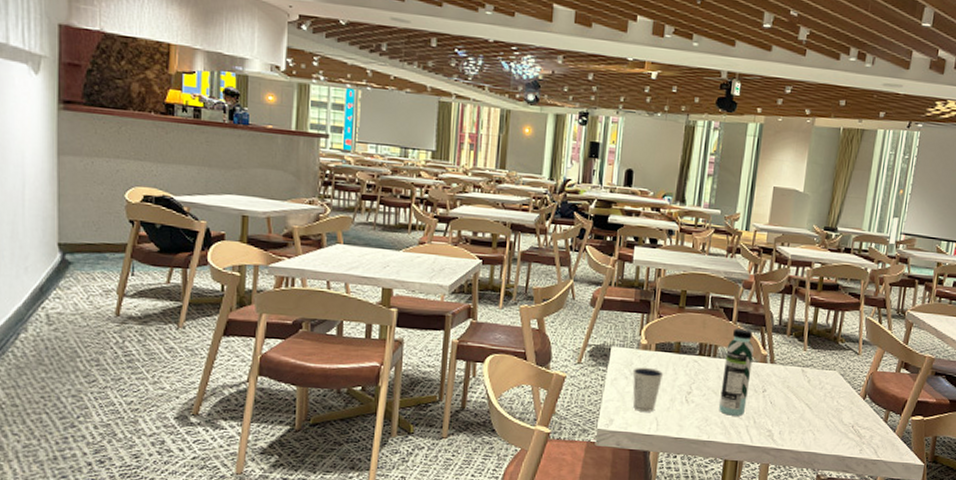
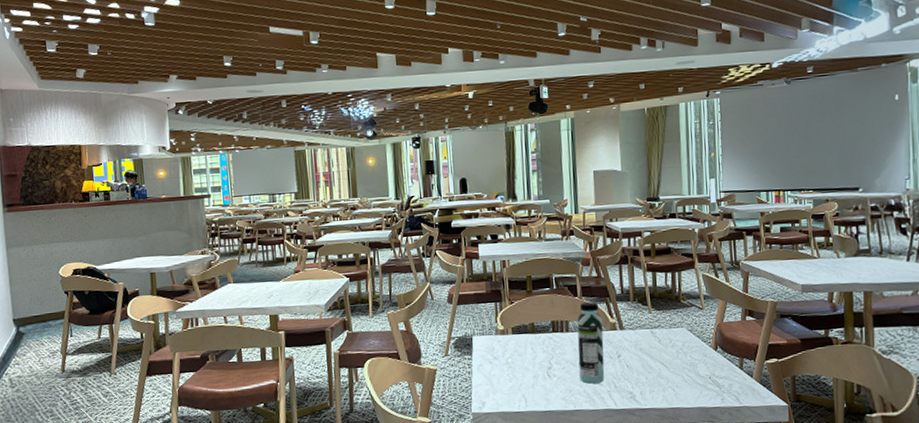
dixie cup: present [632,367,664,412] -> none [495,350,524,391]

